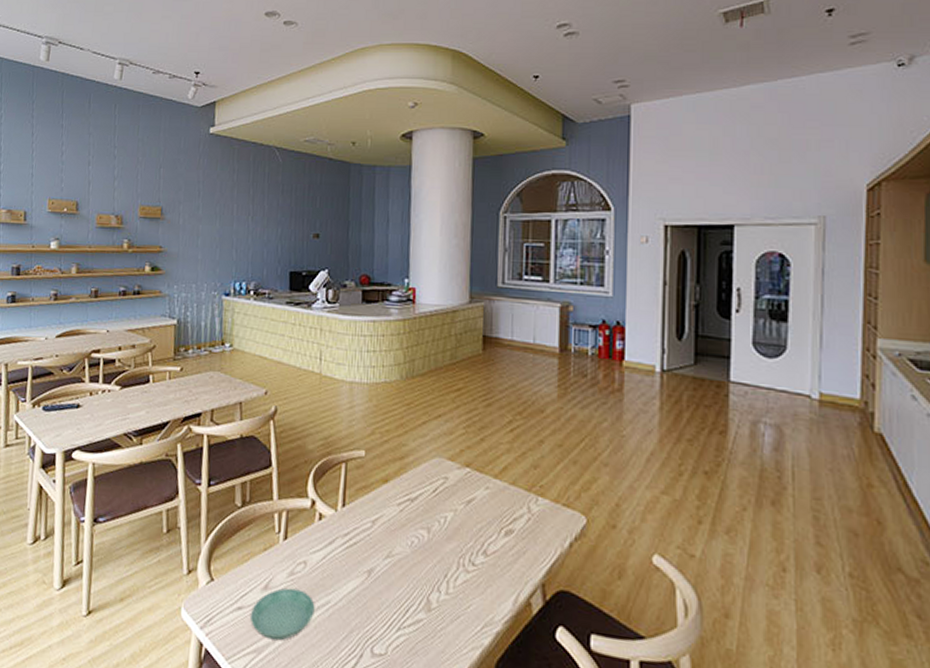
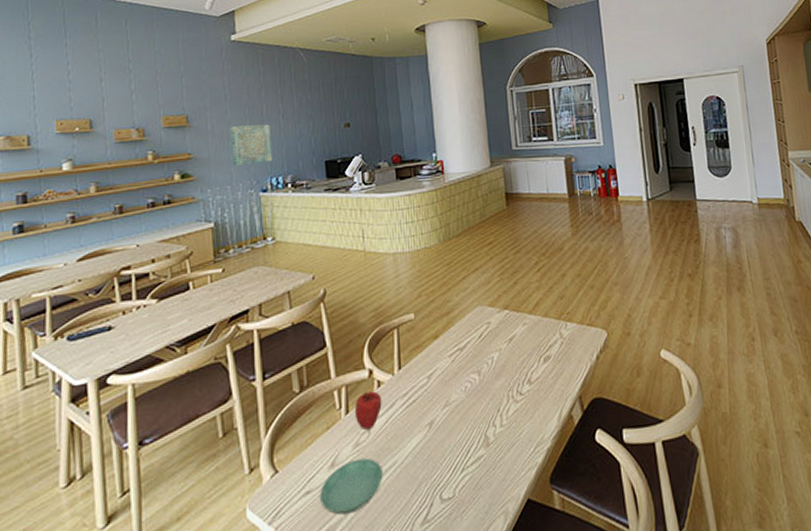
wall art: none [199,224,239,266] -> present [230,124,273,167]
apple: none [292,522,322,561] -> present [354,391,382,430]

